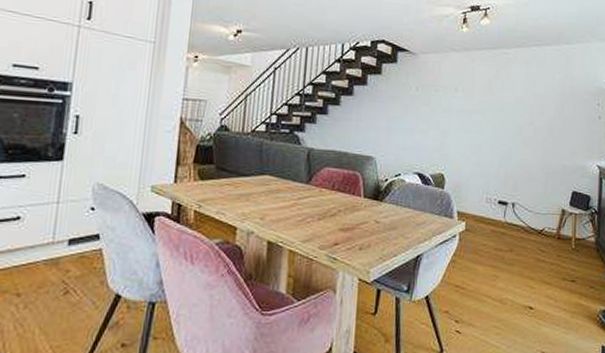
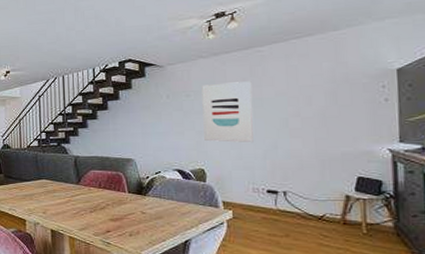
wall art: none [447,81,496,150] -> present [201,81,254,143]

